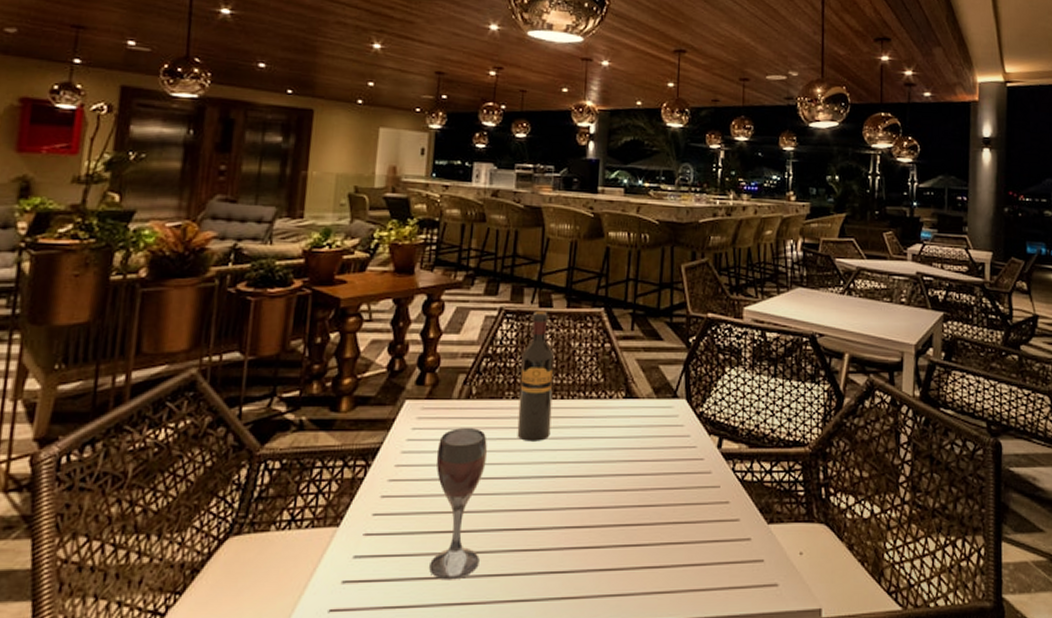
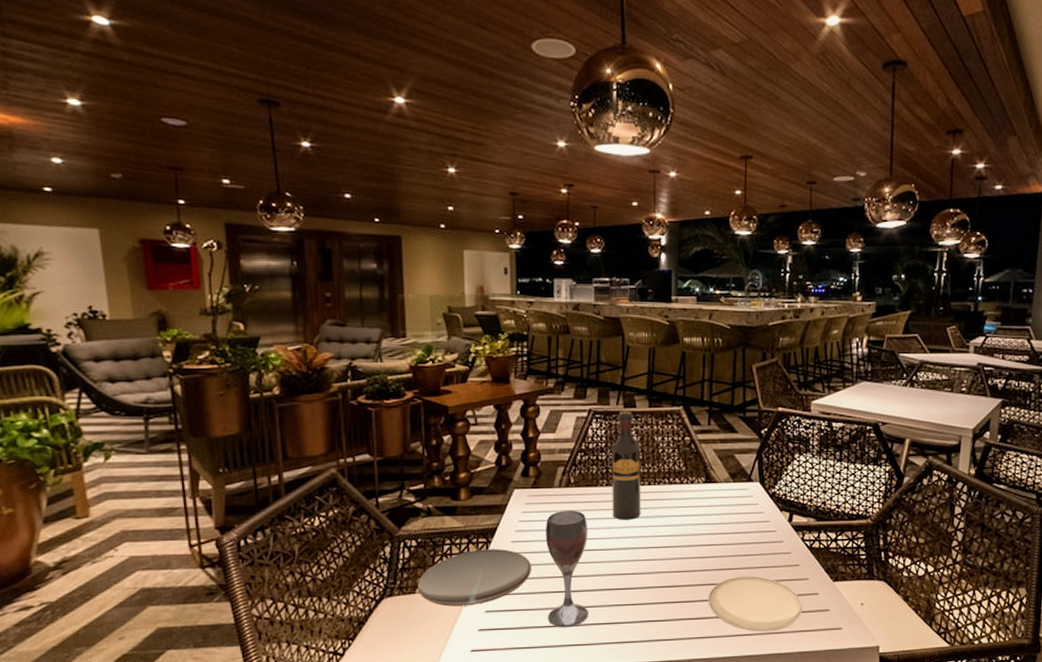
plate: none [272,475,417,550] -> present [417,549,532,607]
plate: none [623,514,733,588] -> present [708,575,802,632]

